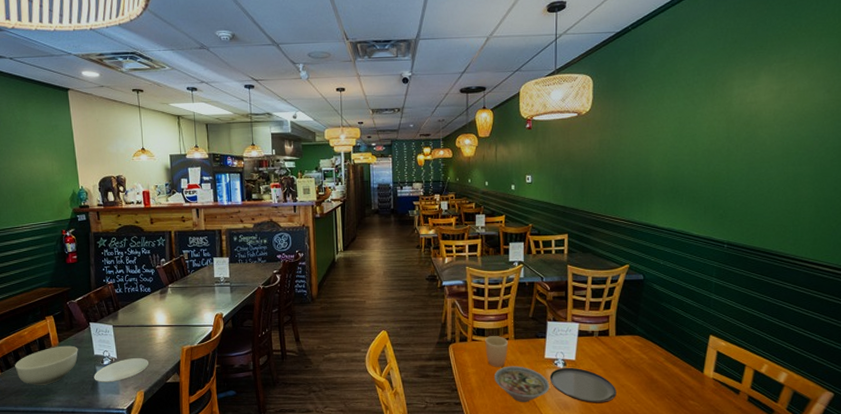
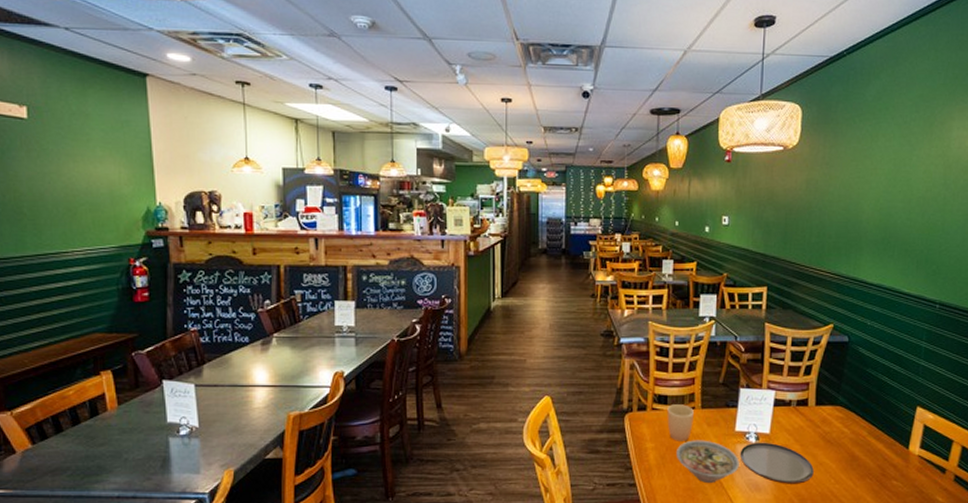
bowl: present [15,345,78,385] -> none [53,410,145,462]
plate: present [94,358,149,383] -> none [165,427,243,459]

